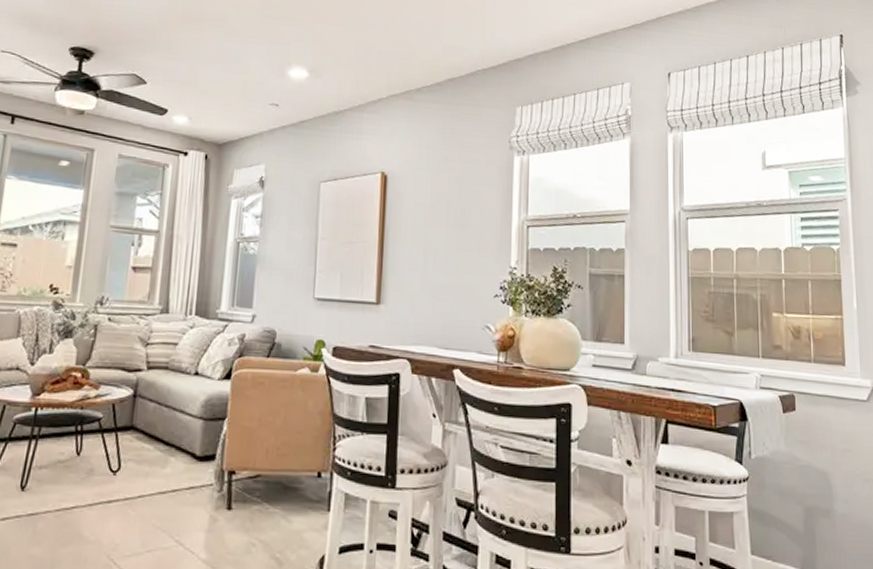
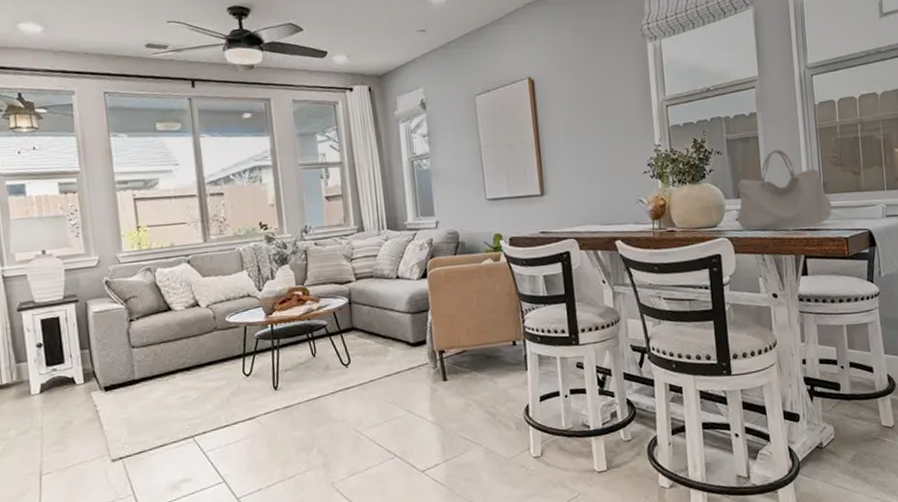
handbag: none [593,293,700,387] -> present [737,149,832,230]

